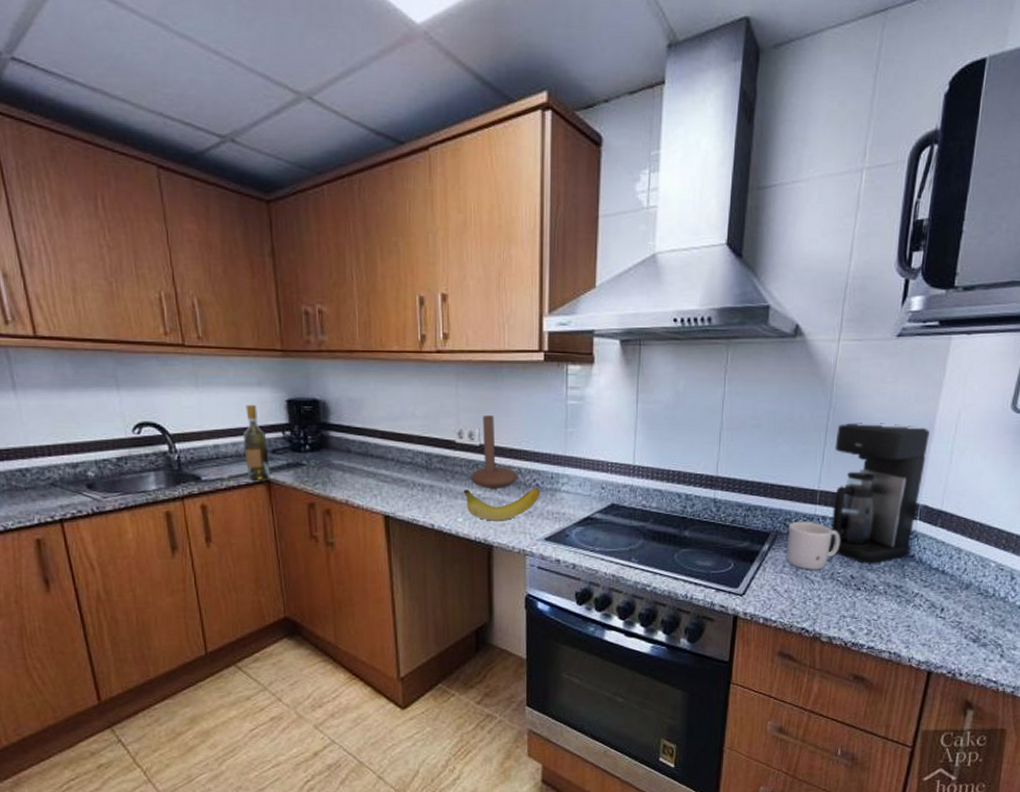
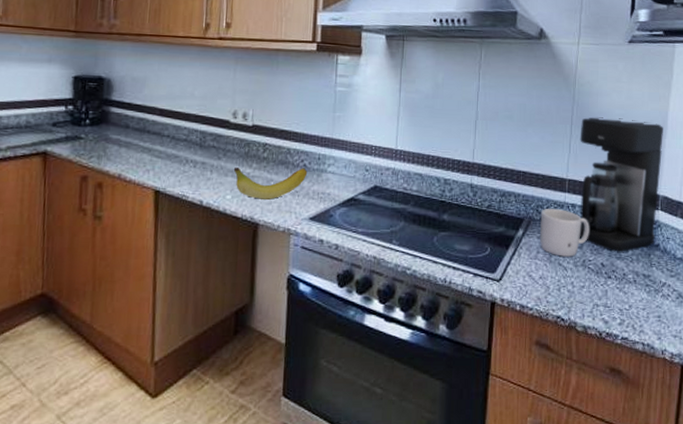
bottle: present [243,404,270,480] -> none [25,79,49,152]
paper towel holder: present [471,414,518,489] -> none [242,97,287,168]

